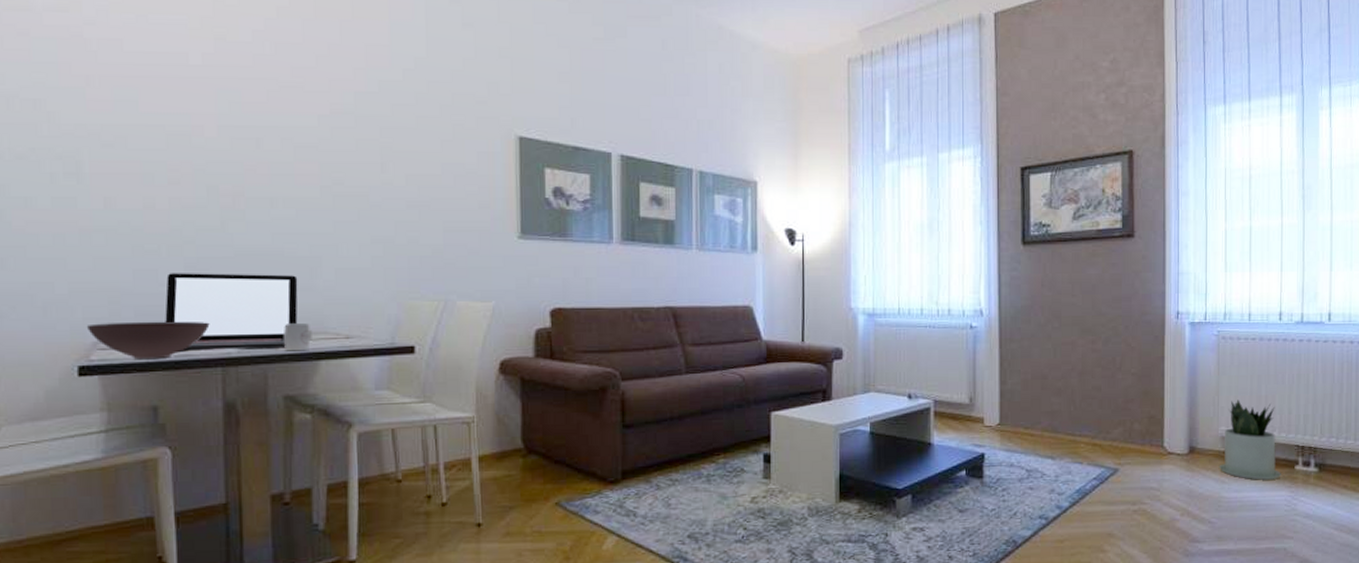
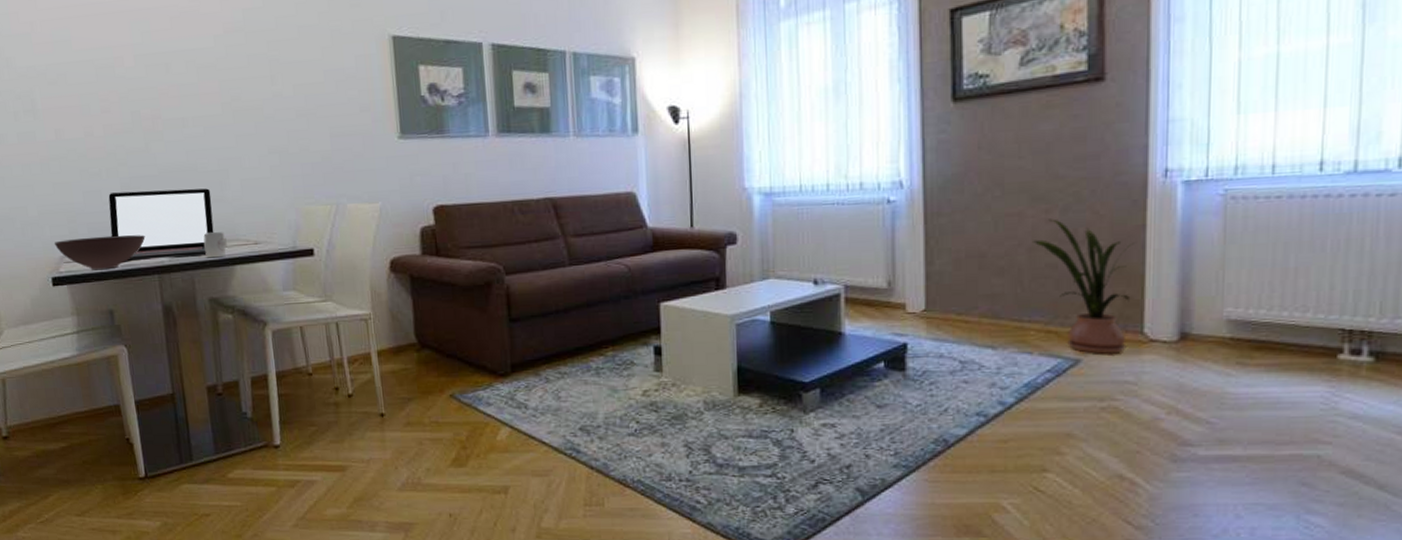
house plant: none [1083,348,1156,464] -> present [1033,219,1134,354]
planter: present [1218,399,1281,480] -> none [1222,273,1316,372]

